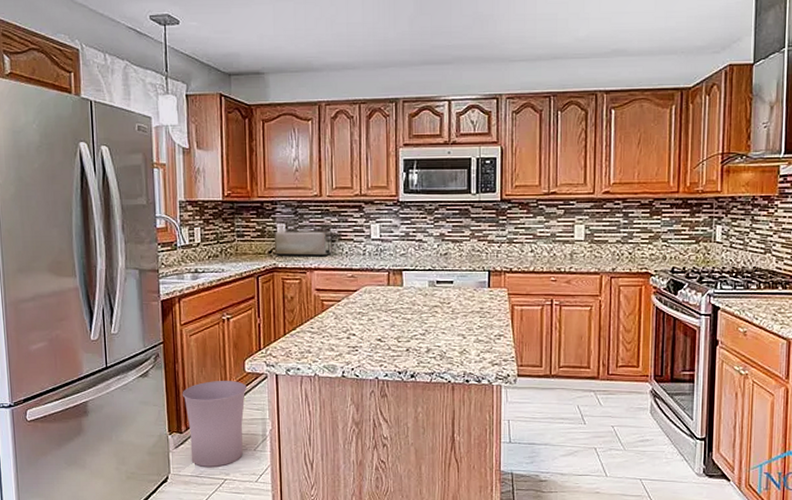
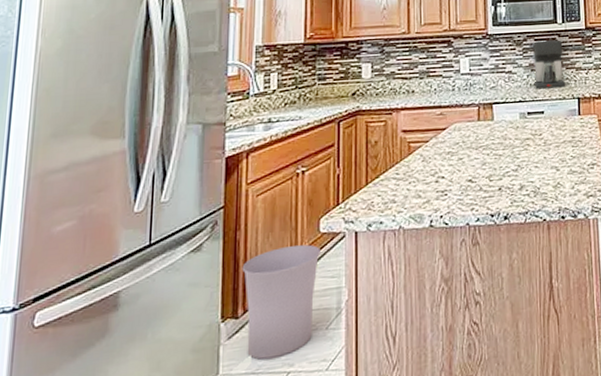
toaster: present [274,230,332,257] -> none [358,67,420,98]
coffee maker: none [444,211,477,259] -> present [533,40,566,89]

